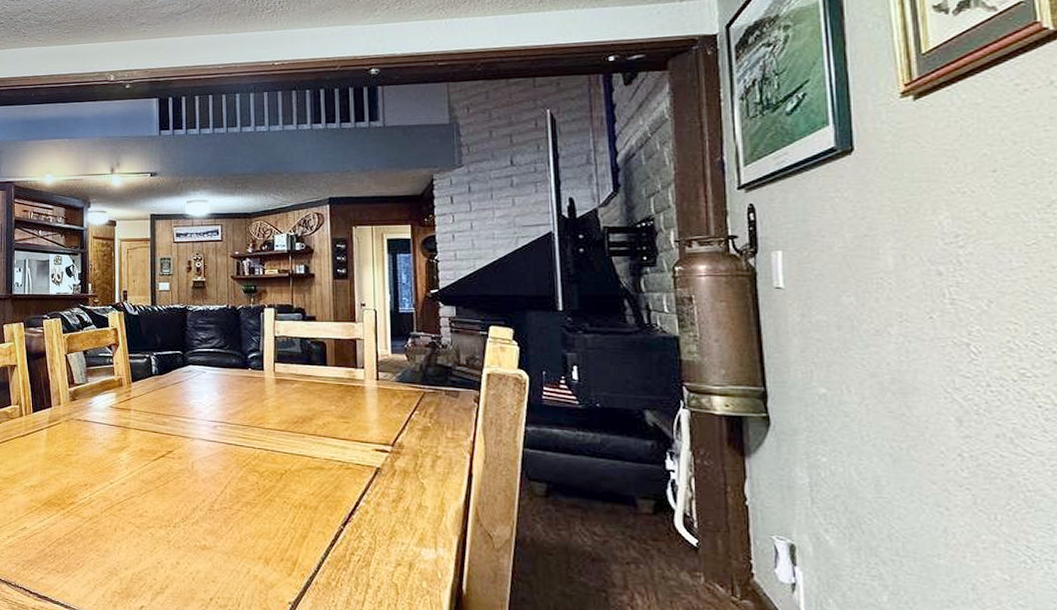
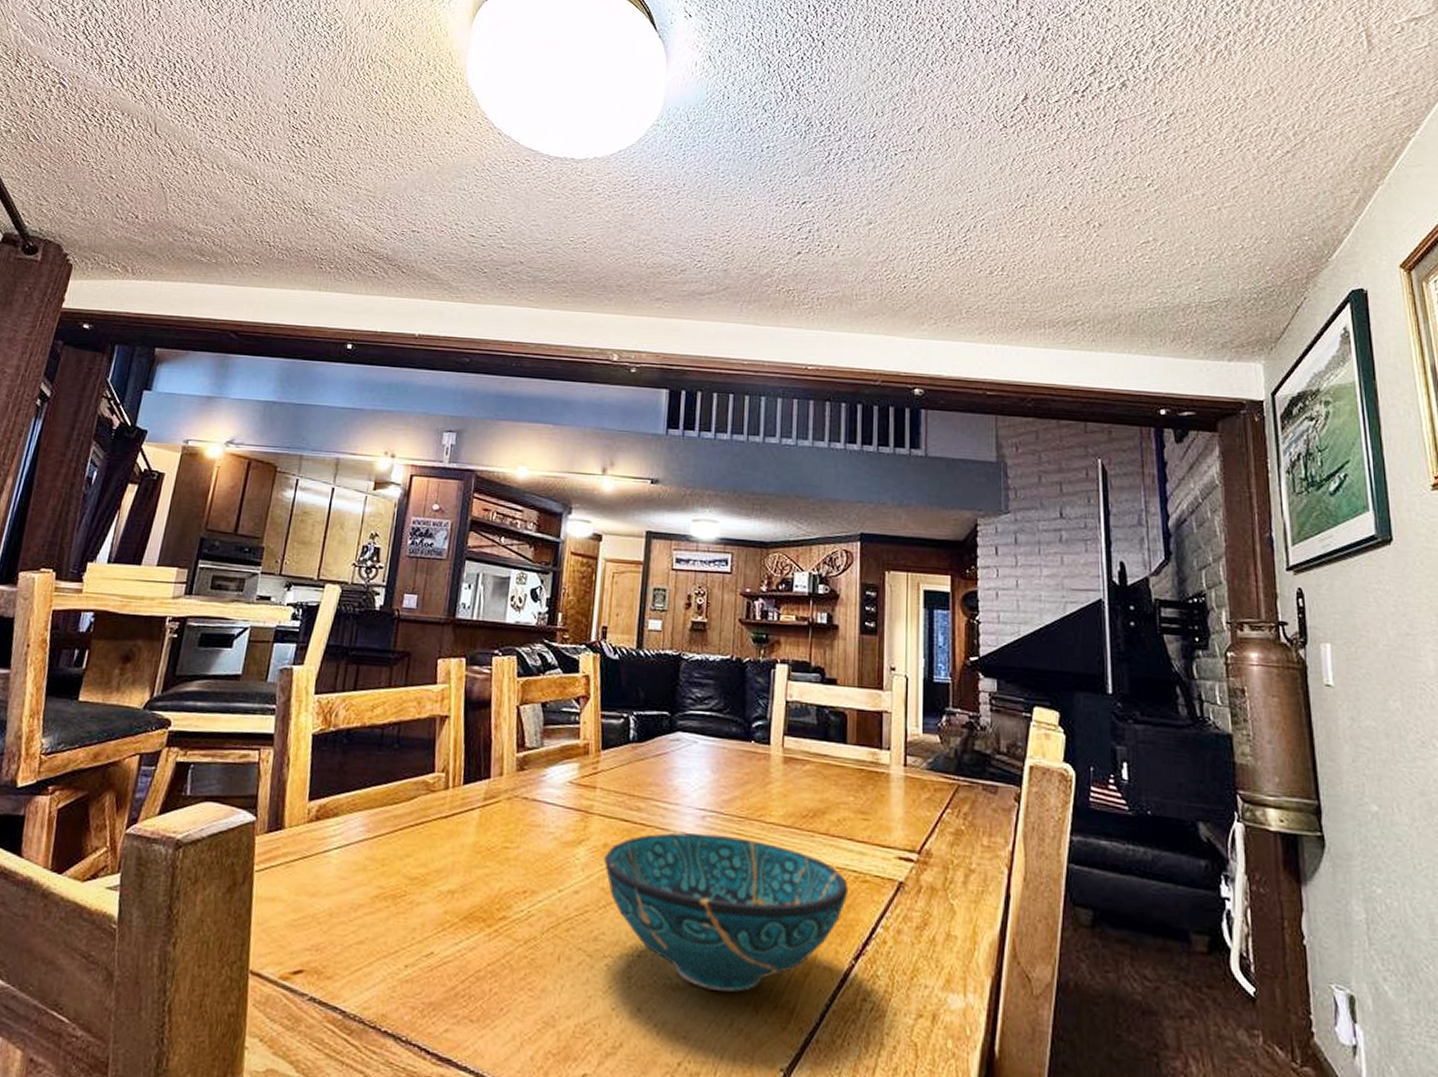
decorative bowl: none [141,438,335,550] -> present [604,832,849,992]

